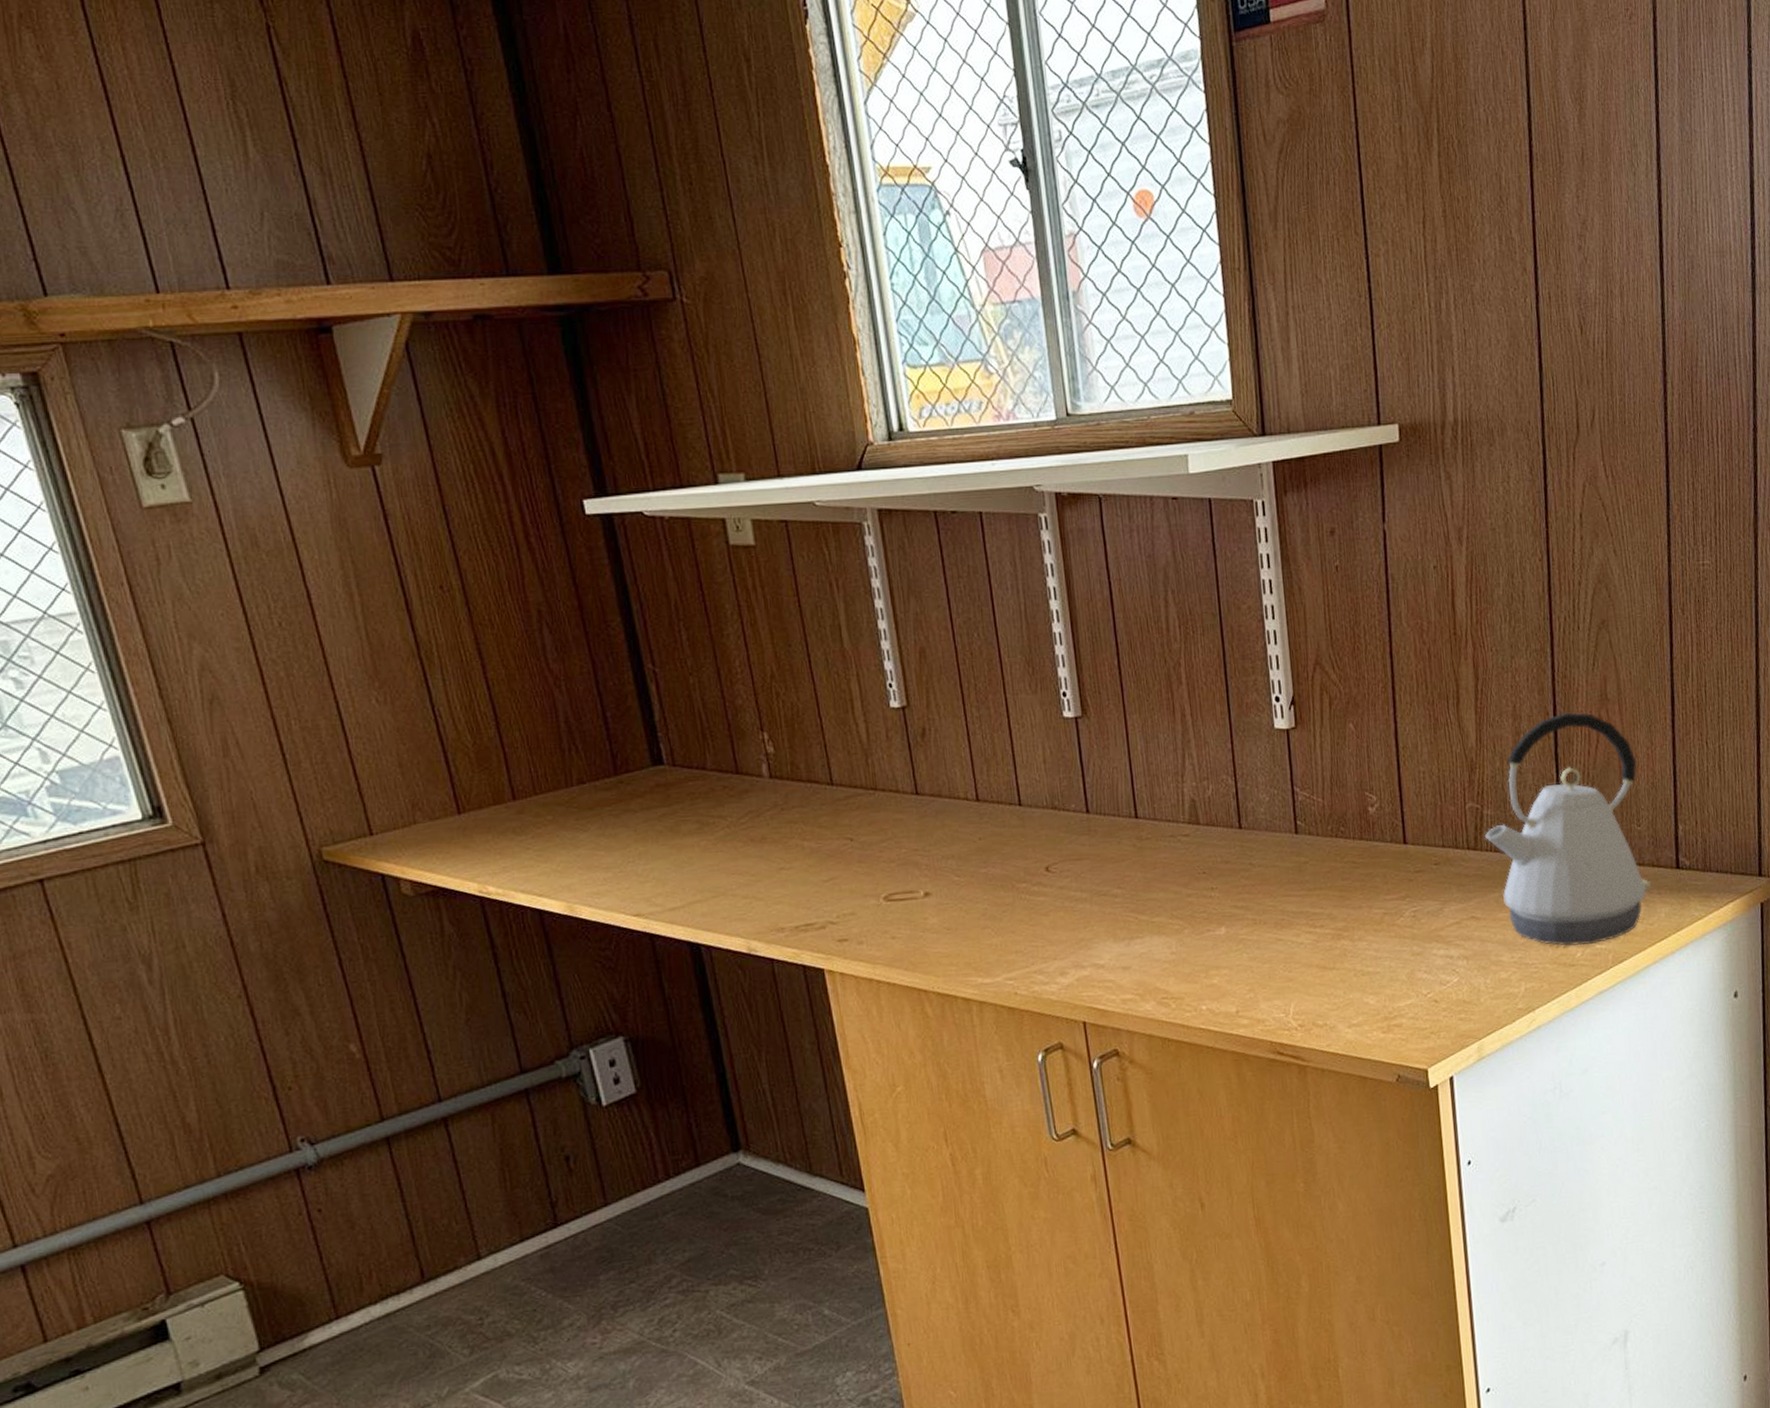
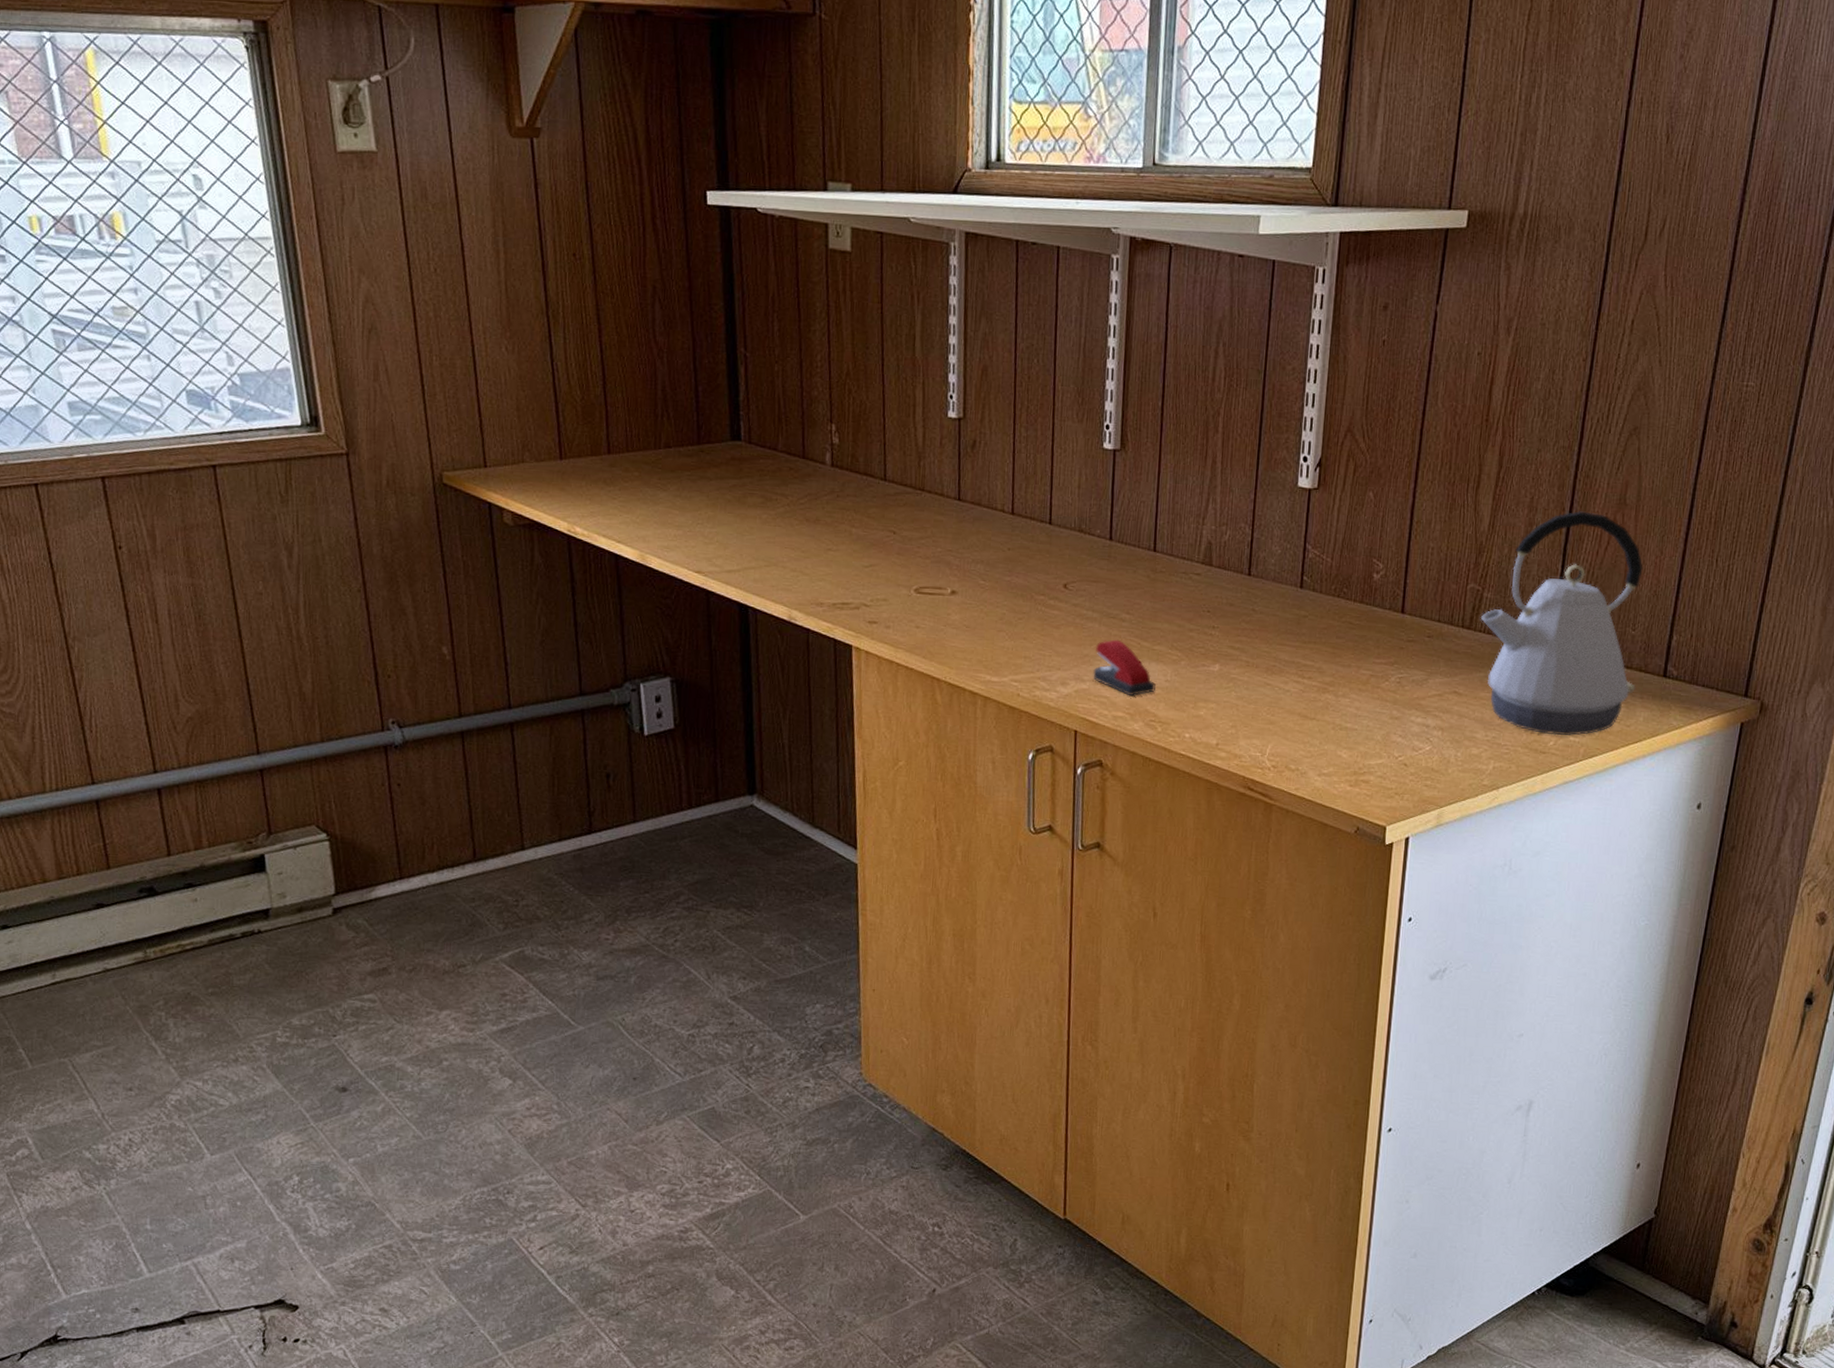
stapler: none [1090,917,1162,976] -> present [1093,639,1156,697]

